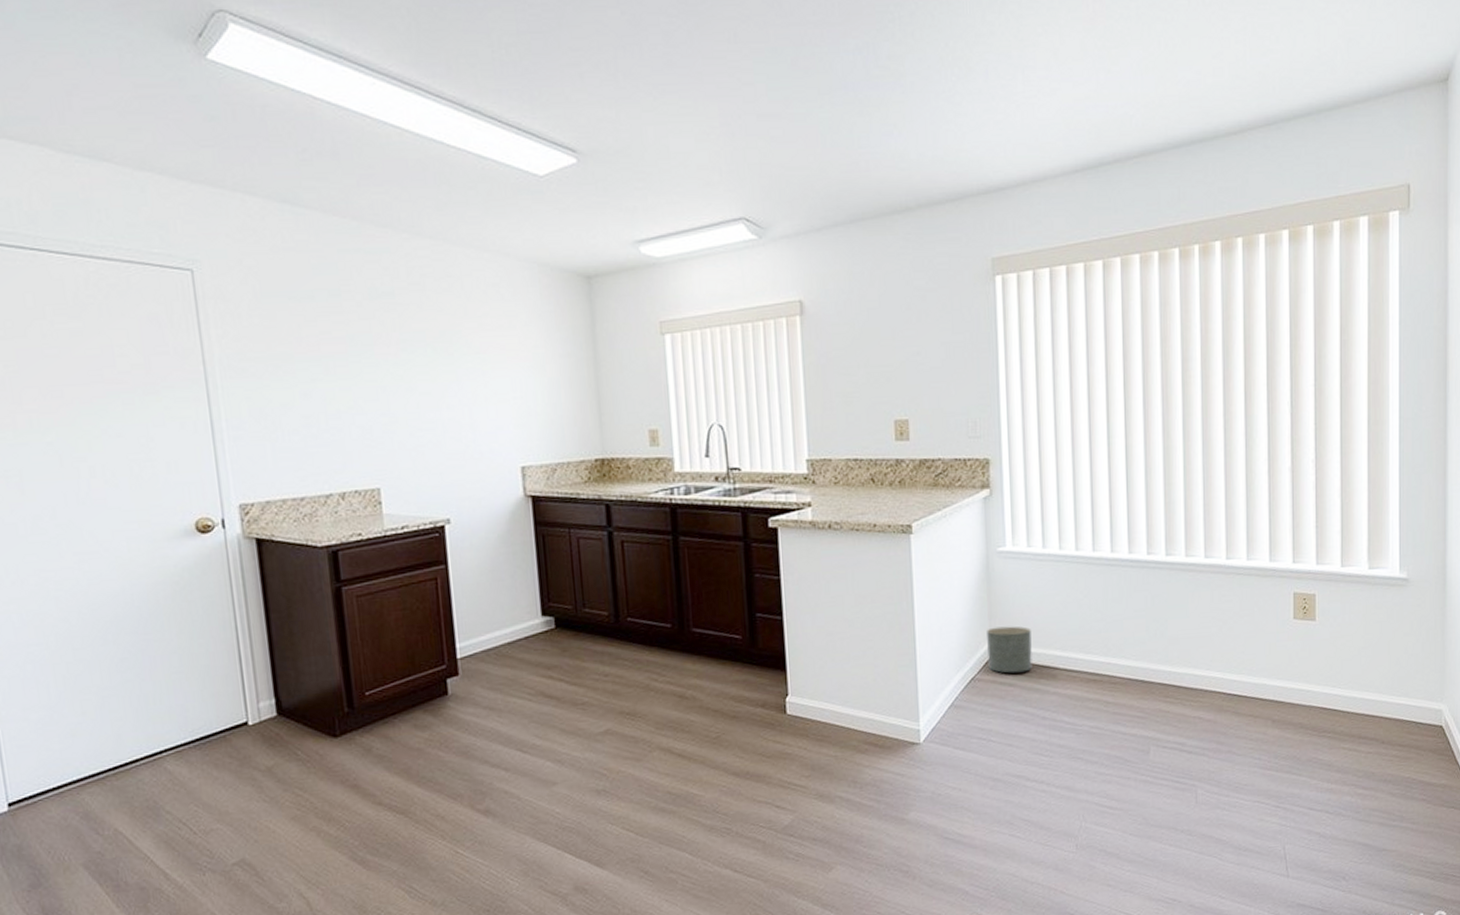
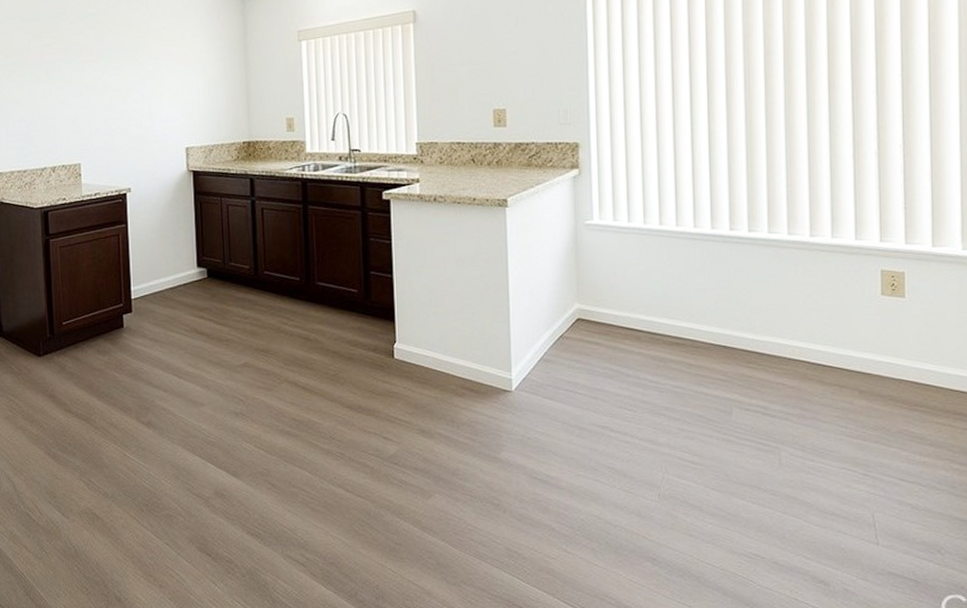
planter: present [987,626,1032,674] -> none [575,291,617,333]

